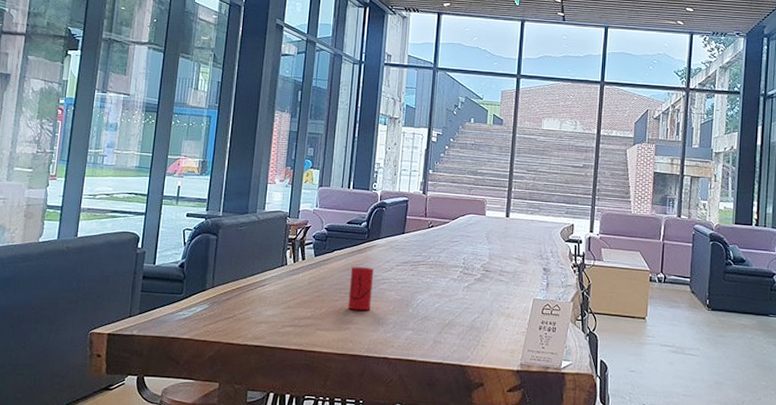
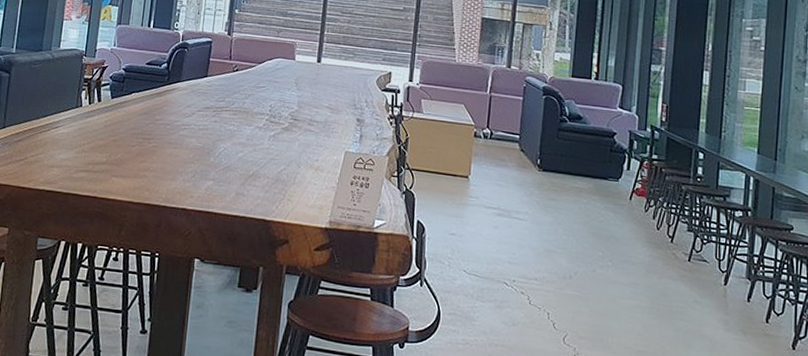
cup: present [348,267,374,311] -> none [145,111,173,158]

